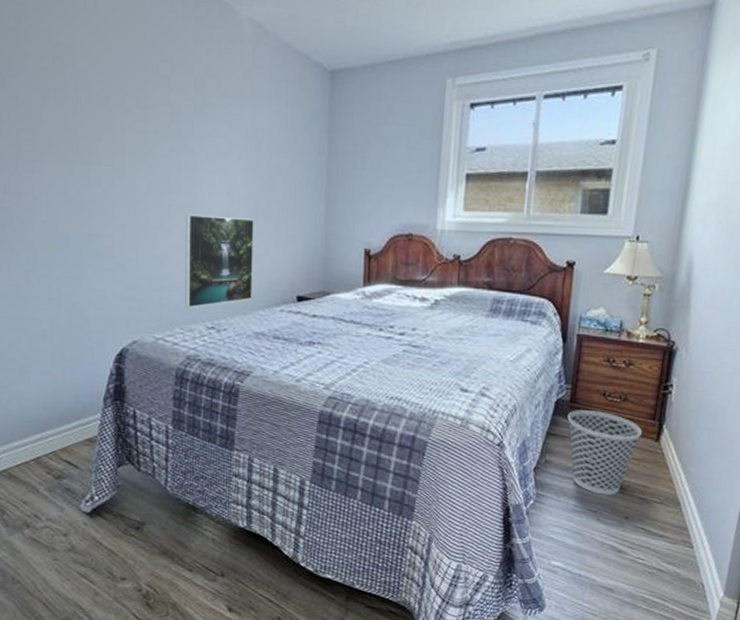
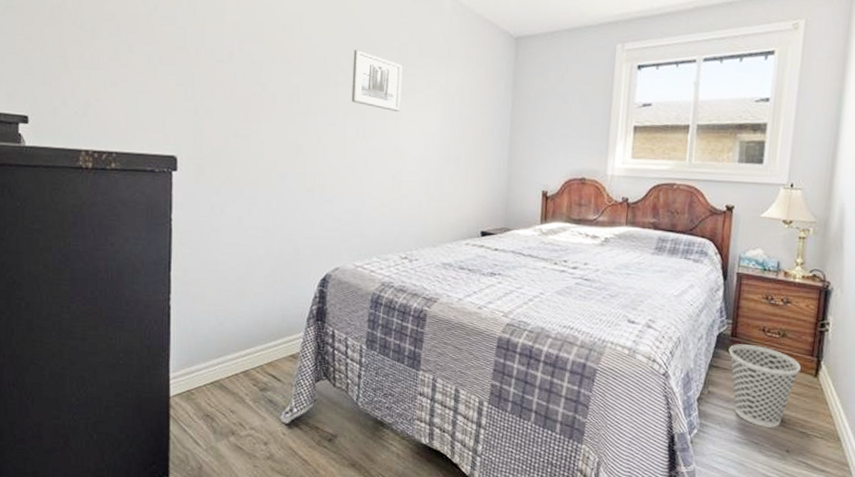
wall art: none [140,85,199,160] -> present [351,49,403,112]
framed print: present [185,214,254,308] -> none [383,157,446,240]

